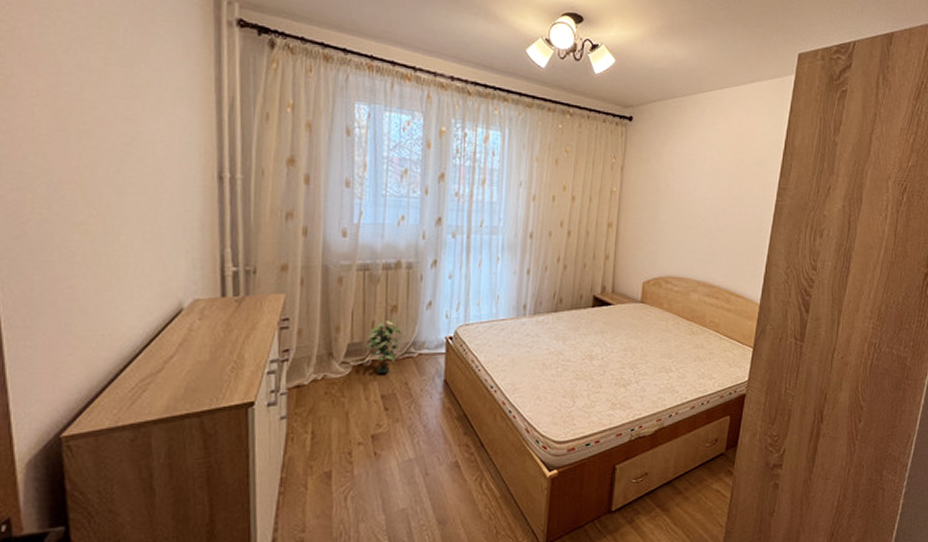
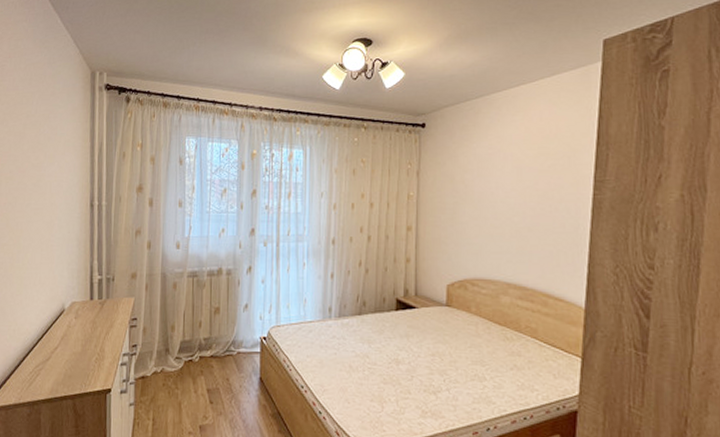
potted plant: present [365,318,402,373] -> none [194,319,224,369]

